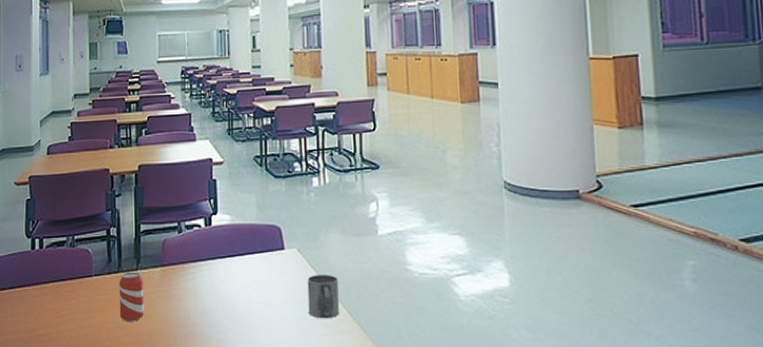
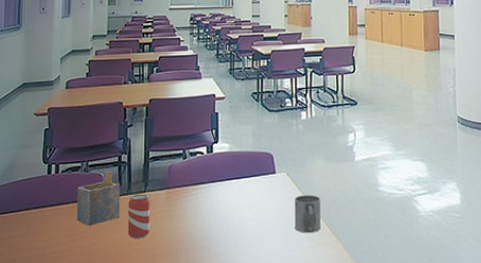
napkin holder: none [63,245,111,307] -> present [76,170,120,226]

